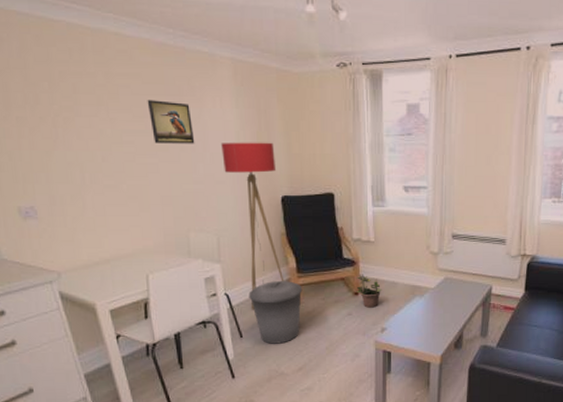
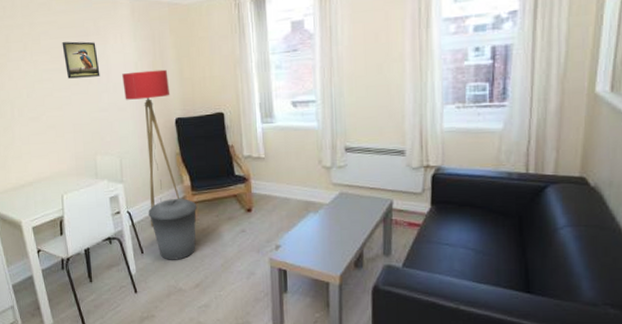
potted plant: present [356,274,382,308] -> none [248,190,275,225]

